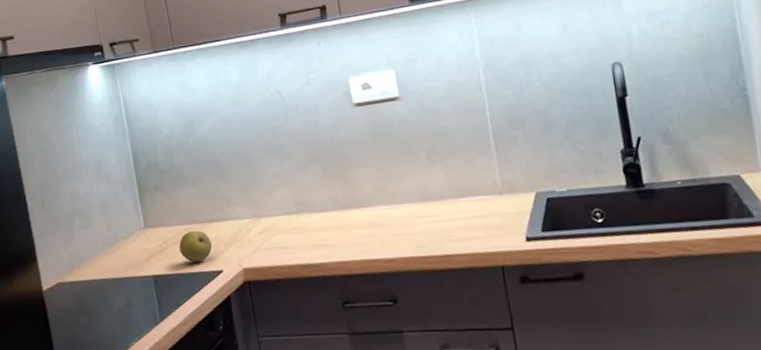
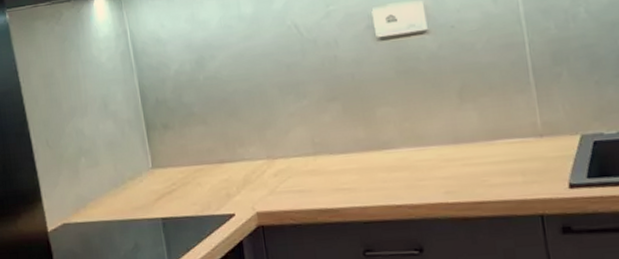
fruit: present [179,230,212,262] -> none [189,171,224,205]

